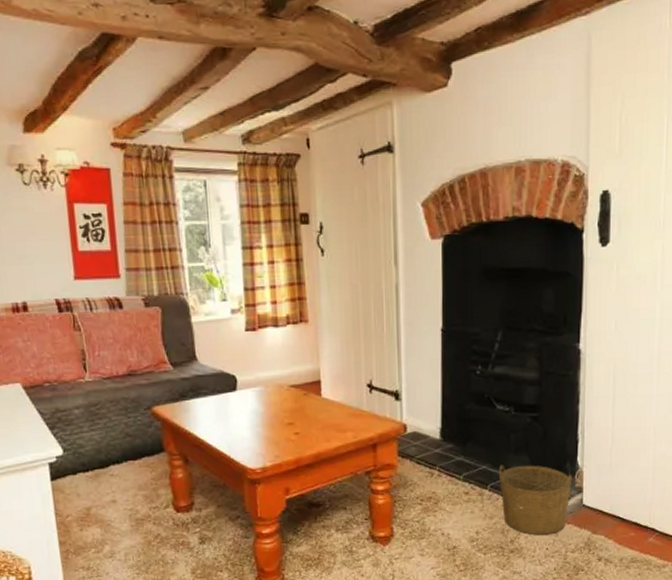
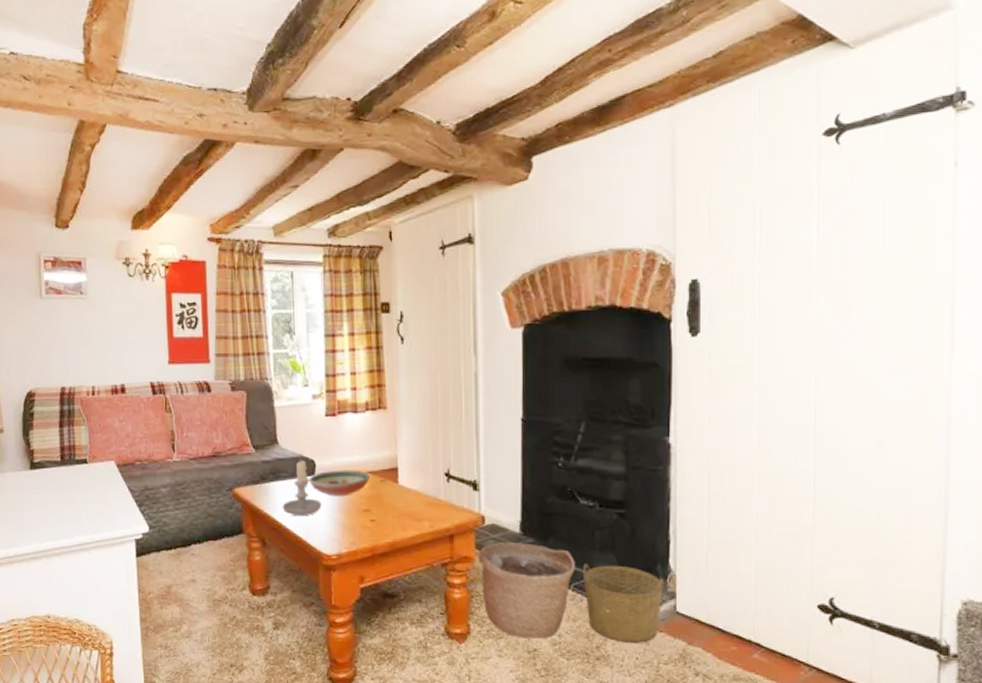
candle: none [204,375,245,433] -> present [282,459,322,517]
decorative bowl: none [230,384,293,412] -> present [309,470,370,497]
basket: none [400,448,492,537] -> present [478,543,575,639]

